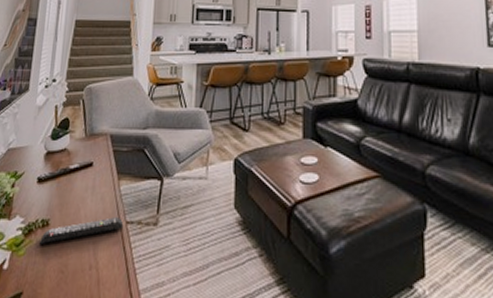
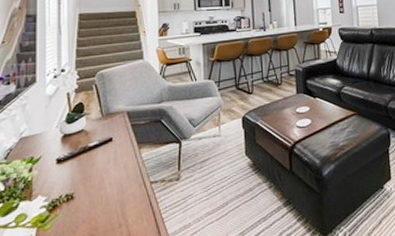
remote control: present [40,217,124,244] -> none [66,180,148,216]

